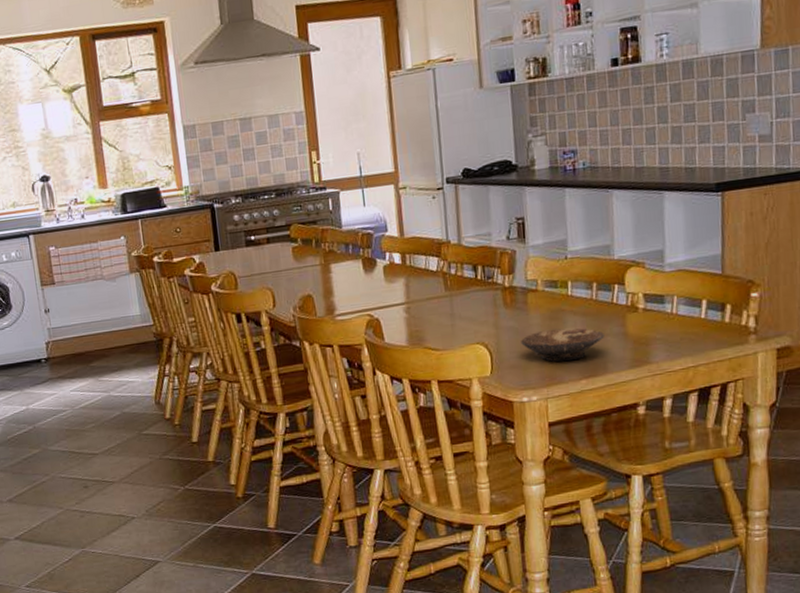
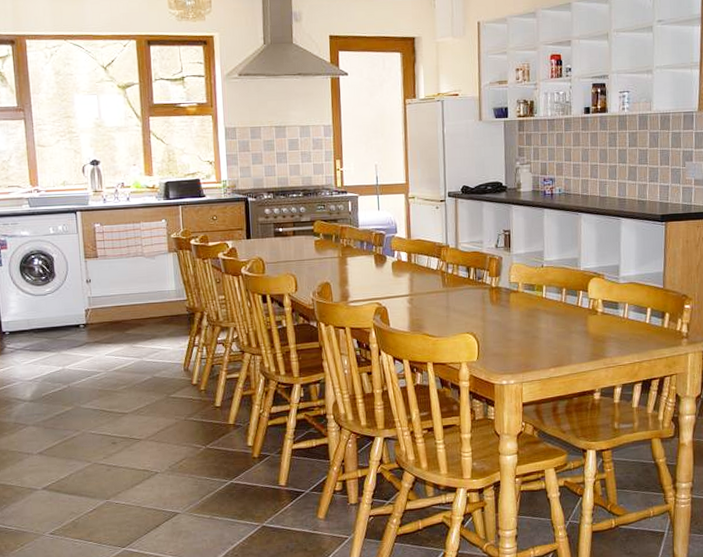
bowl: present [521,328,605,362] -> none [503,324,570,353]

